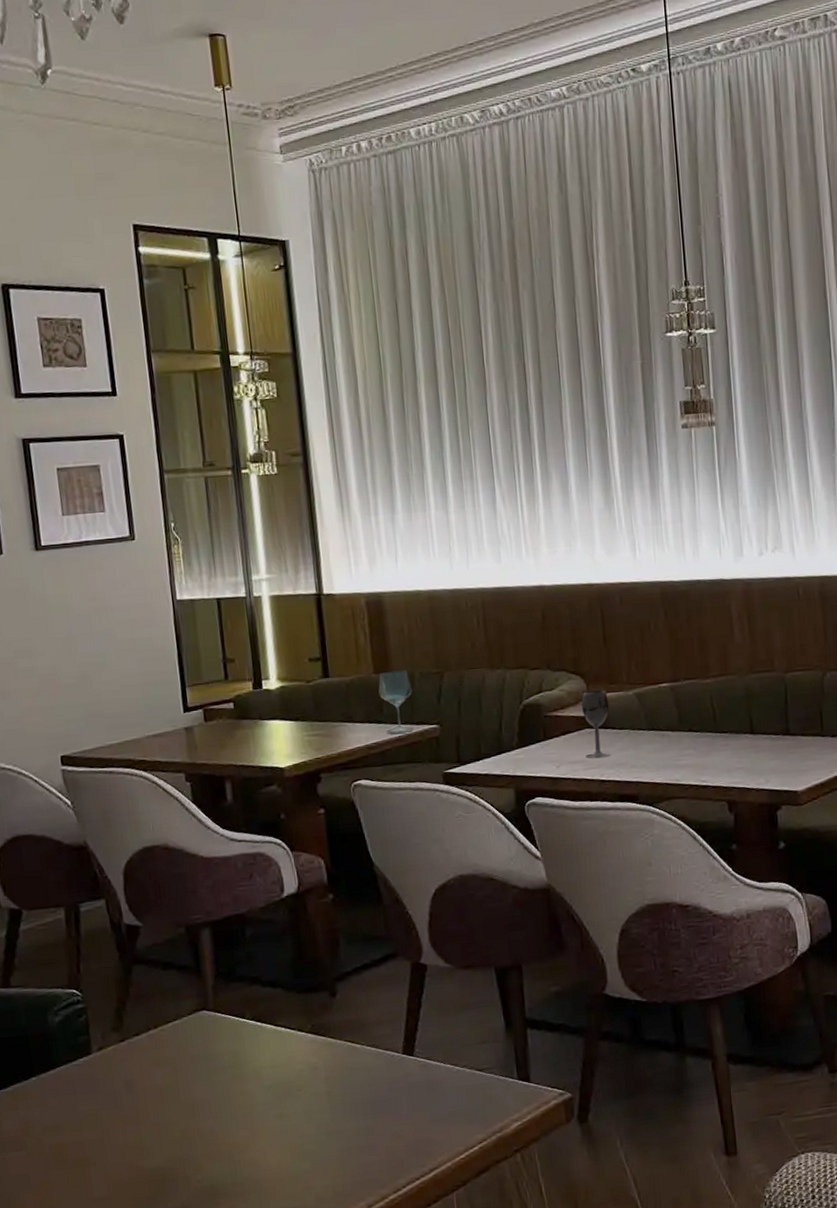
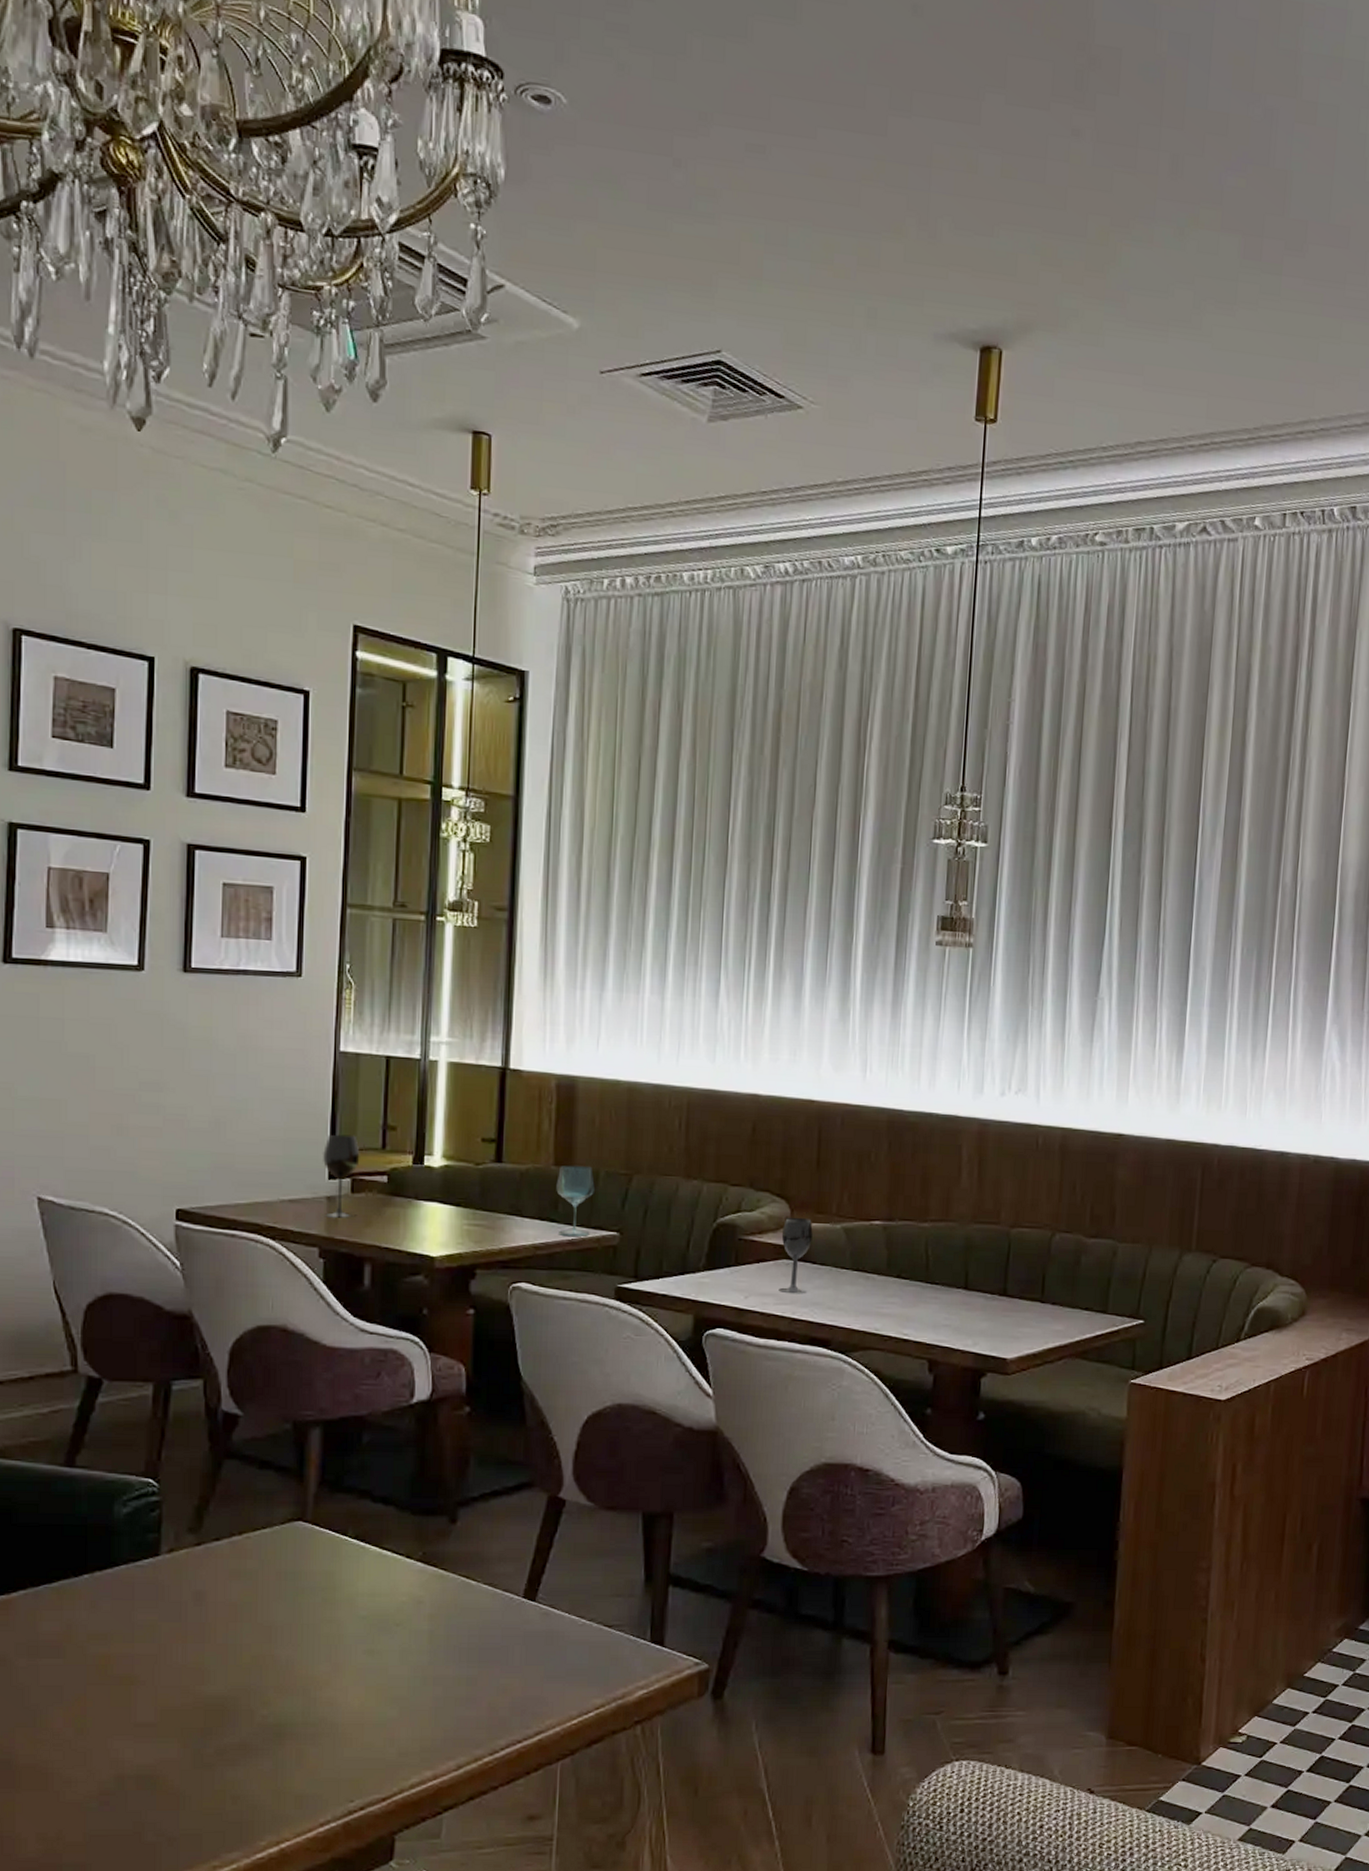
wineglass: none [175,671,212,746] -> present [322,1134,360,1219]

